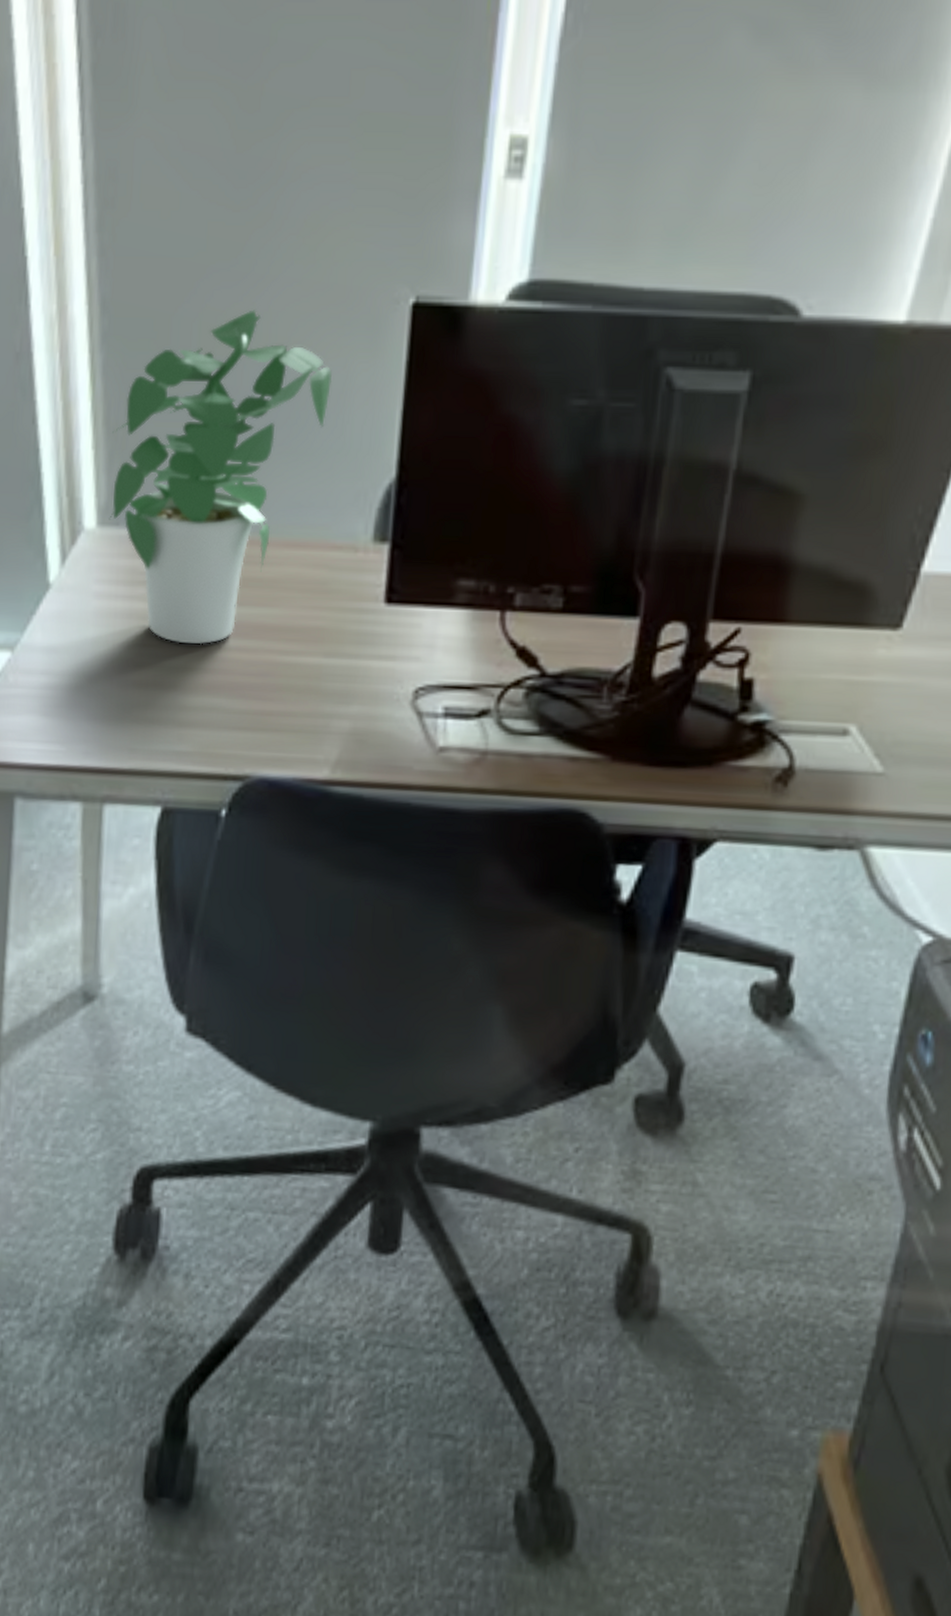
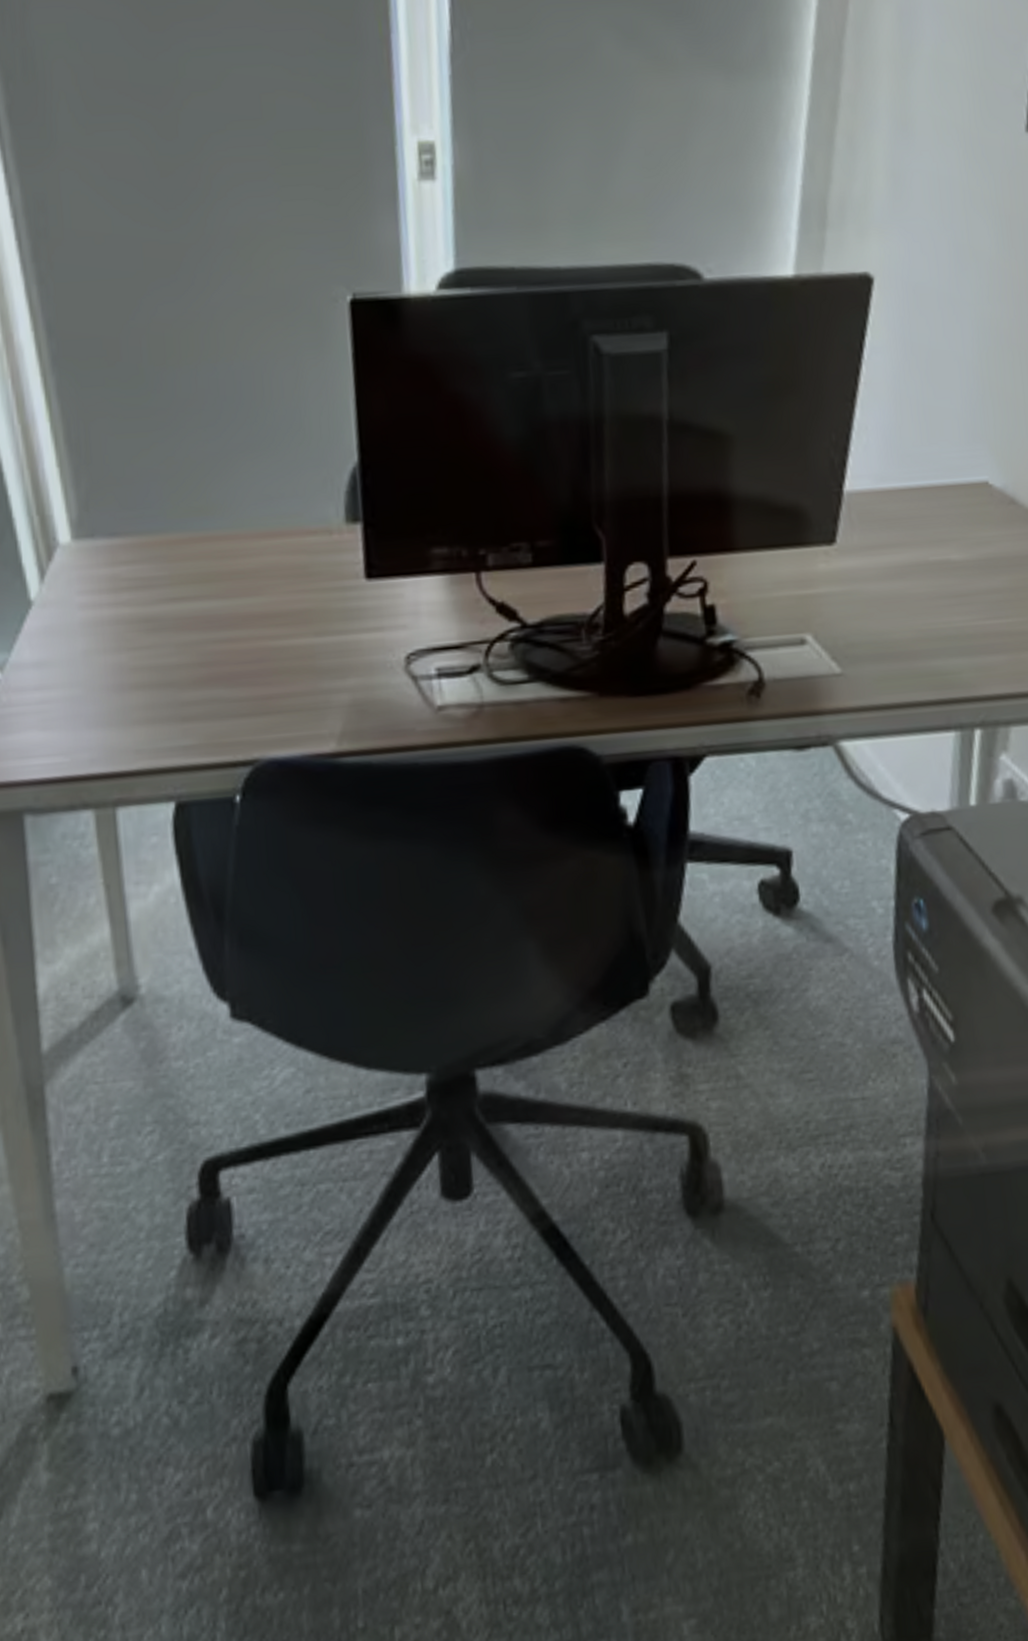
potted plant: present [109,310,333,645] -> none [75,320,285,643]

